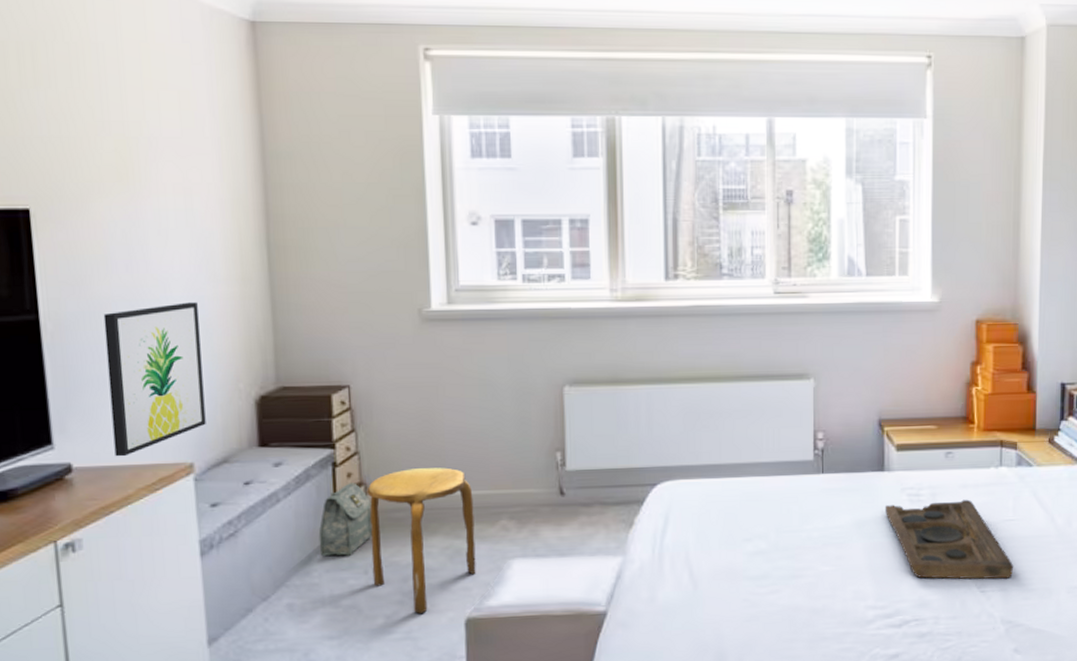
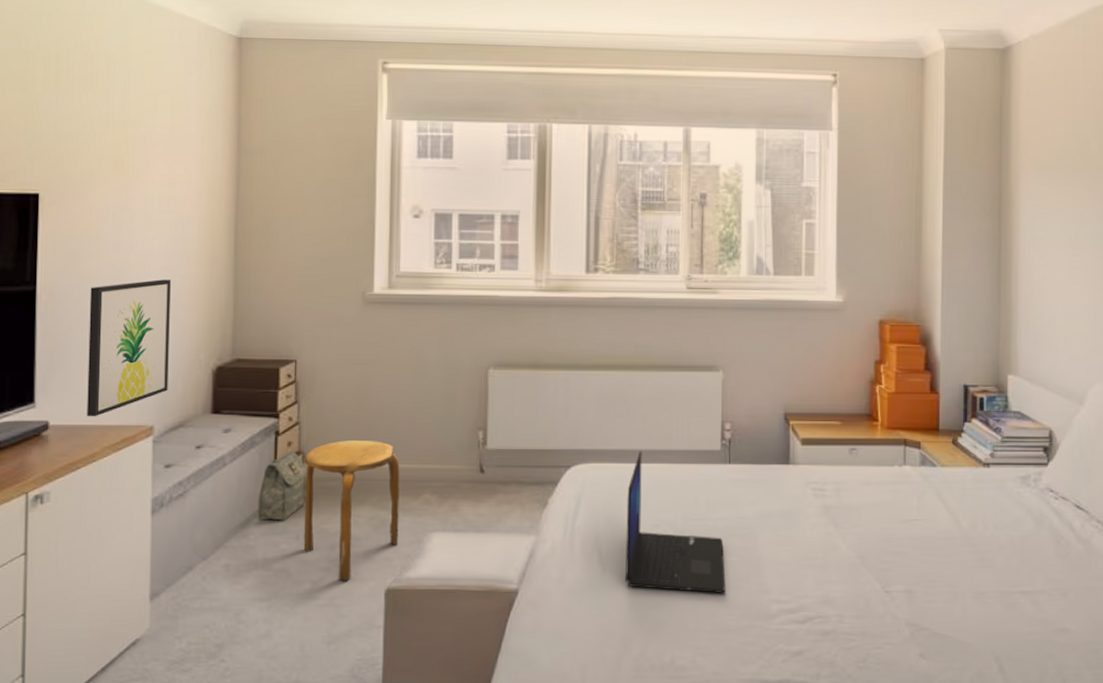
laptop: none [717,464,821,603] -> present [625,450,726,593]
decorative tray: present [884,499,1014,580] -> none [789,496,919,580]

